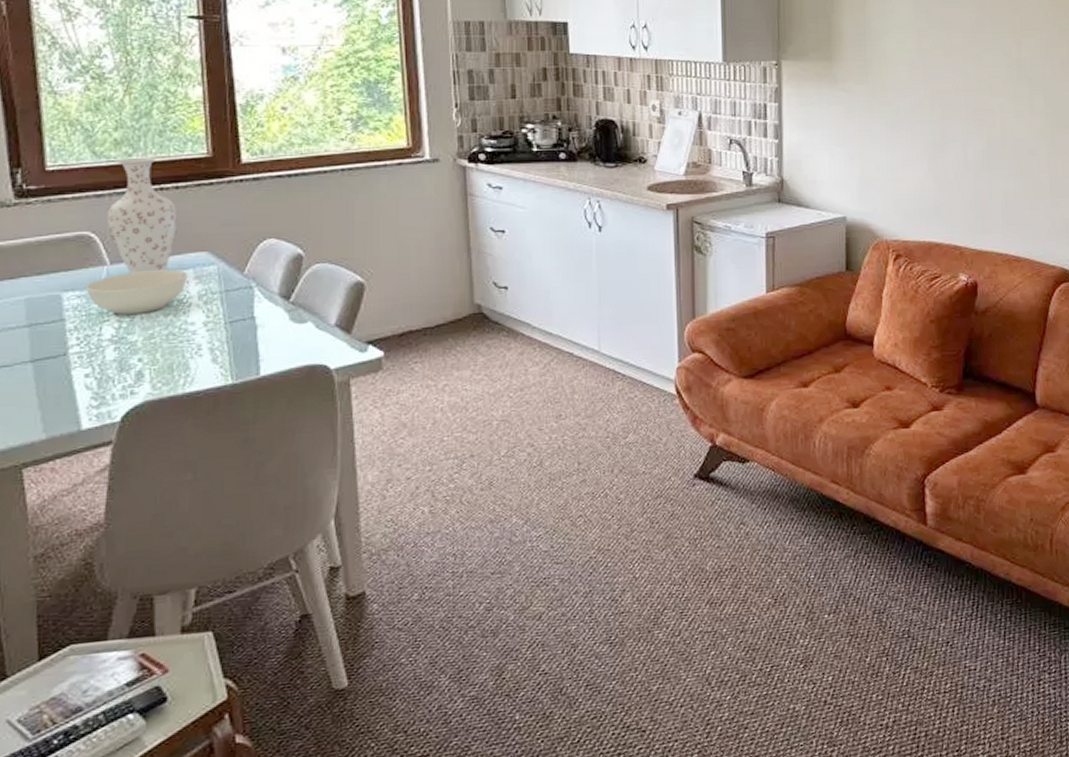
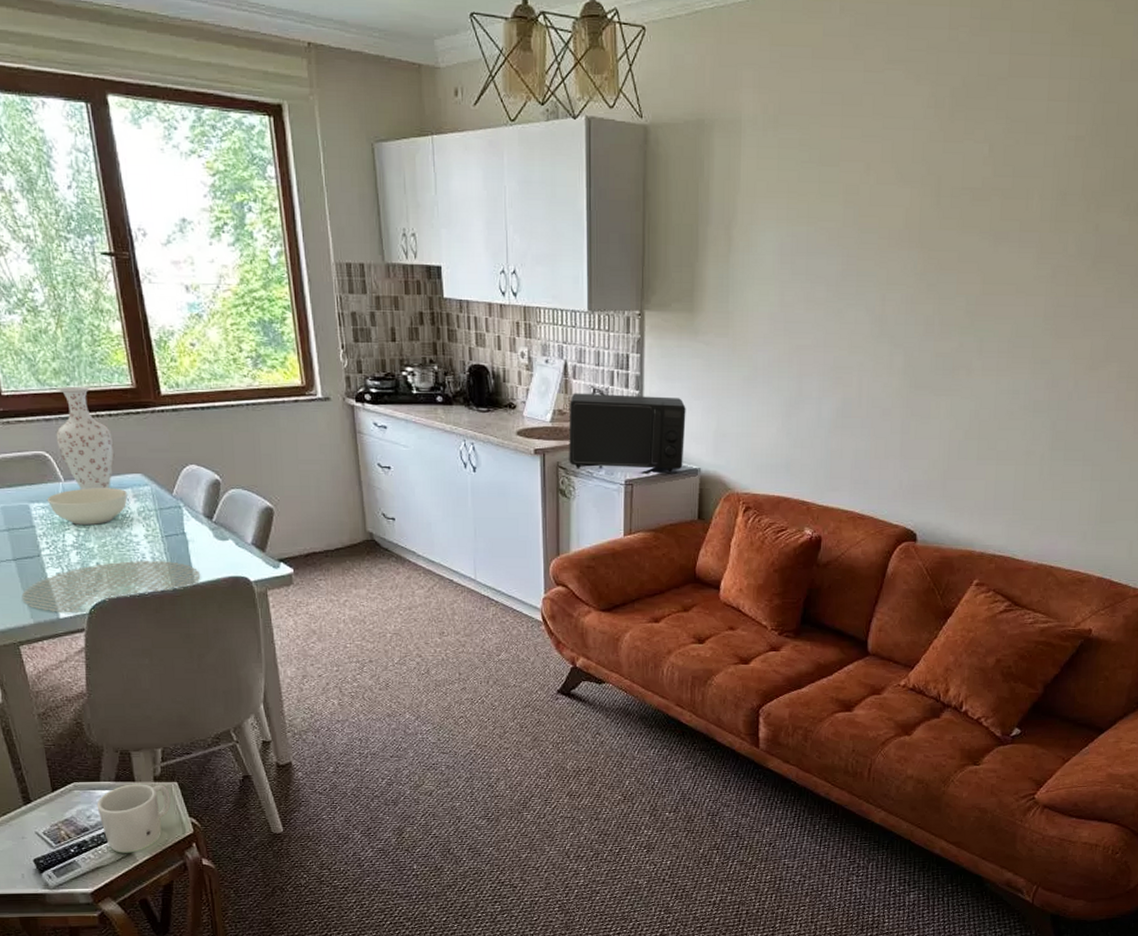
place mat: none [34,351,269,424] -> present [21,560,201,613]
mug: none [98,637,201,739] -> present [96,784,171,853]
microwave oven: none [704,144,829,224] -> present [569,393,686,473]

